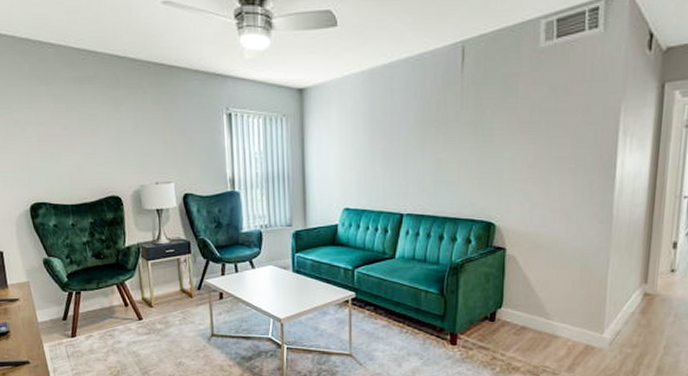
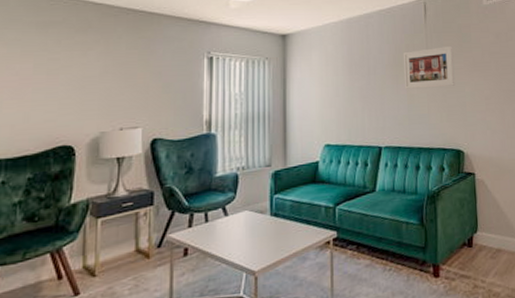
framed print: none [431,100,494,152] -> present [402,45,456,89]

